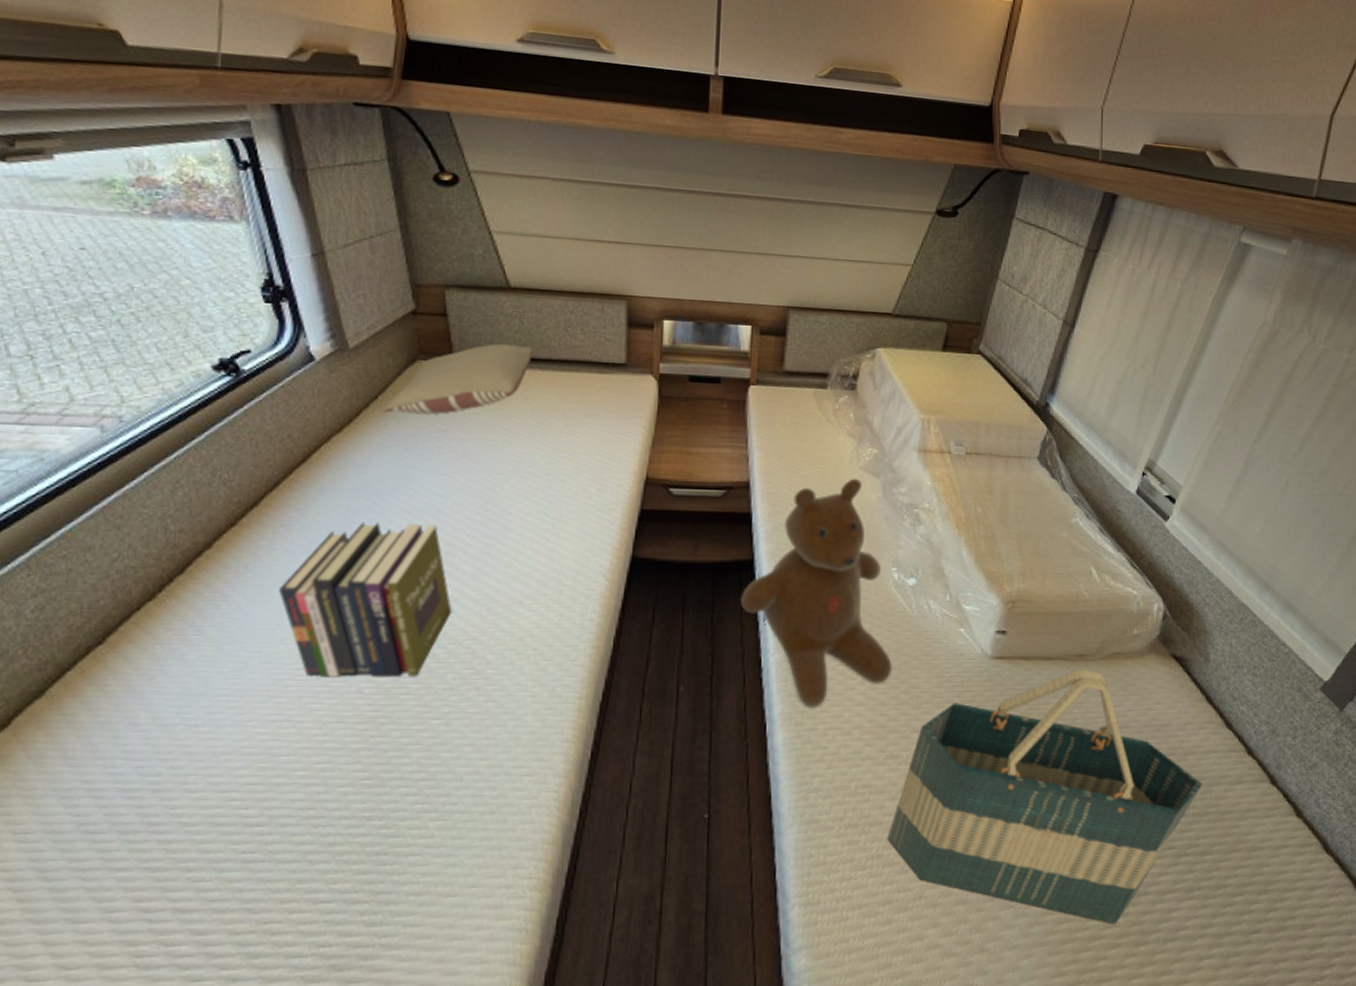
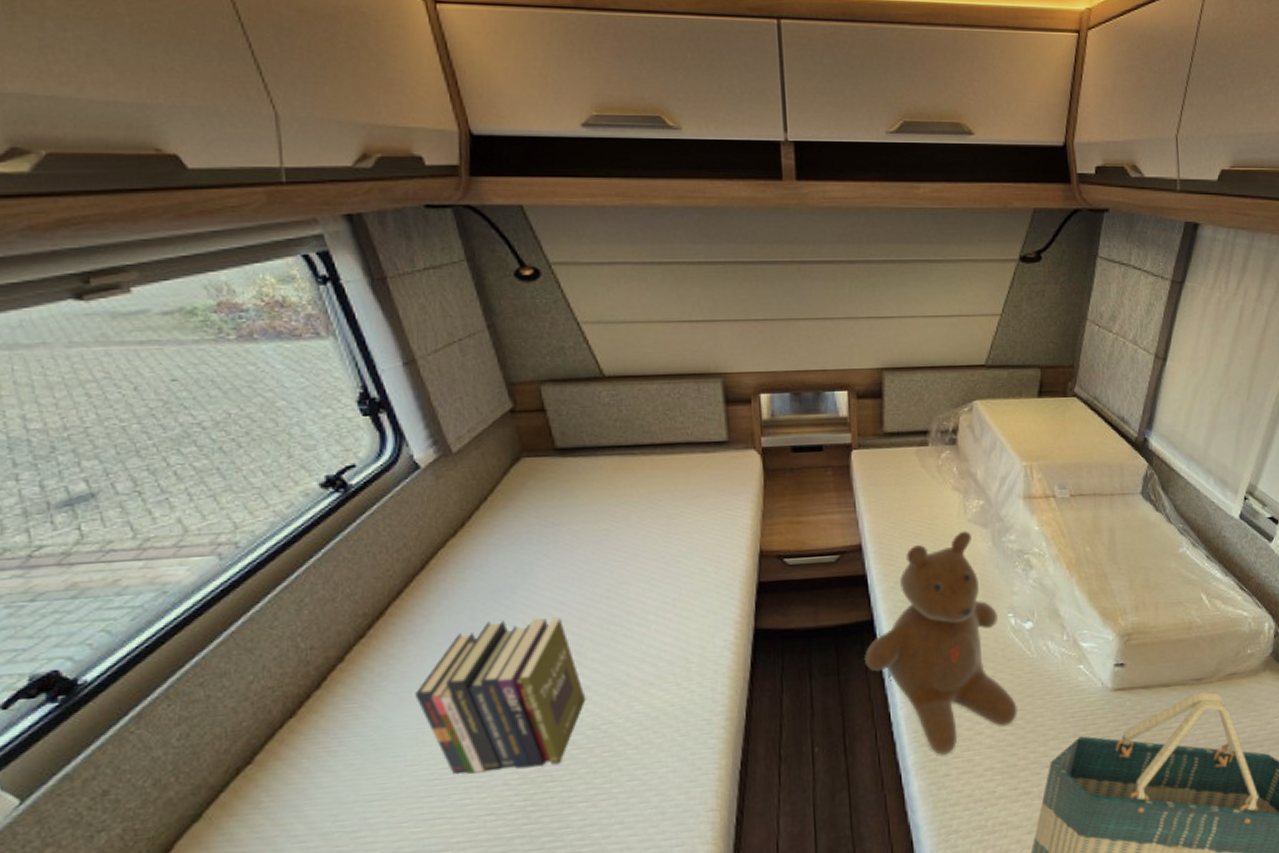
pillow: present [382,344,533,415] -> none [493,433,635,513]

